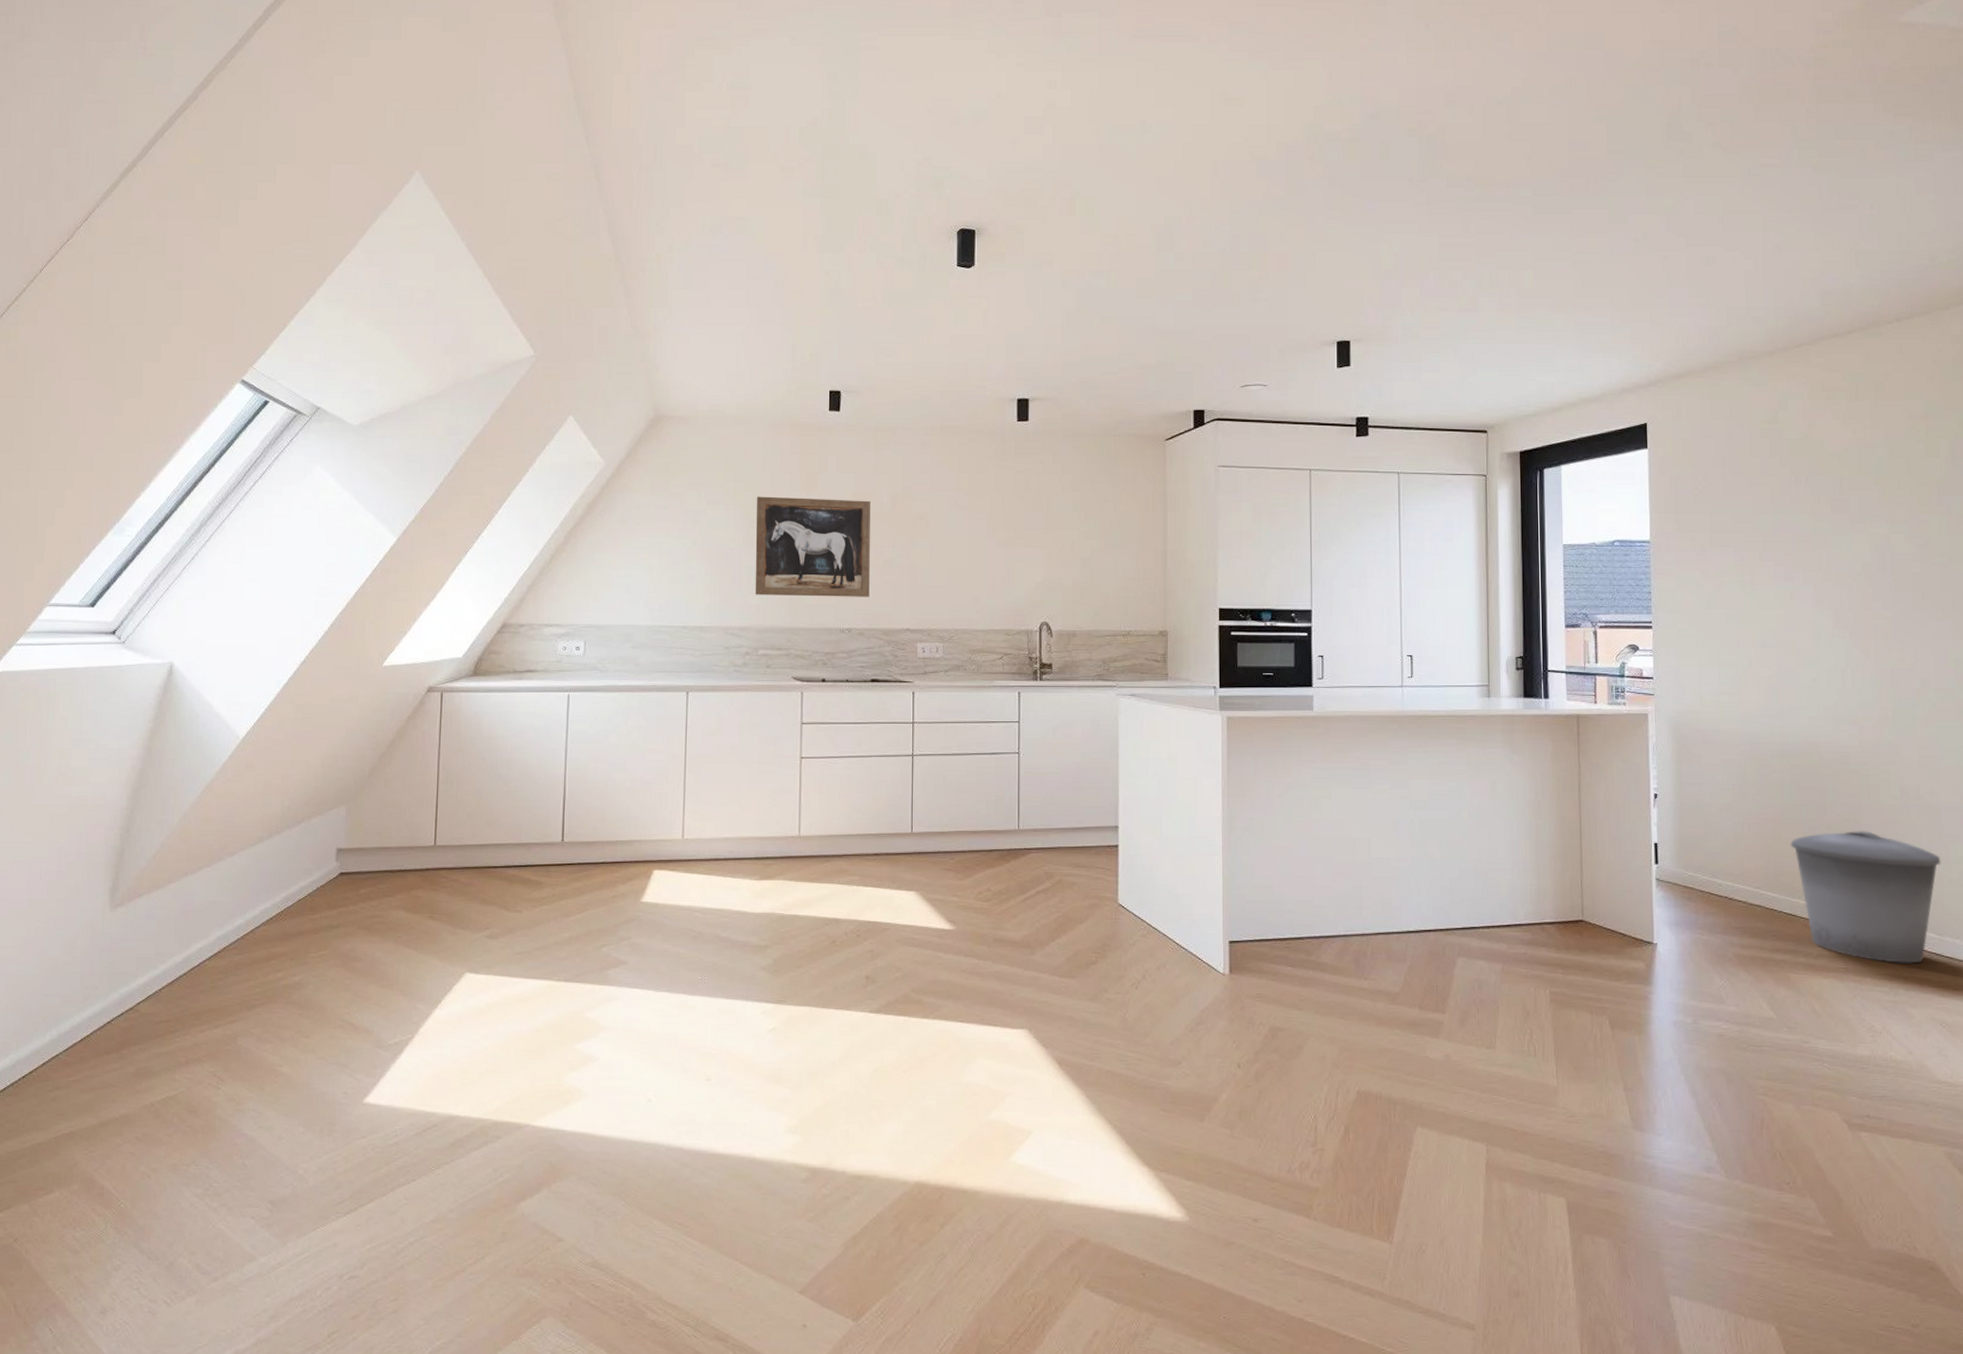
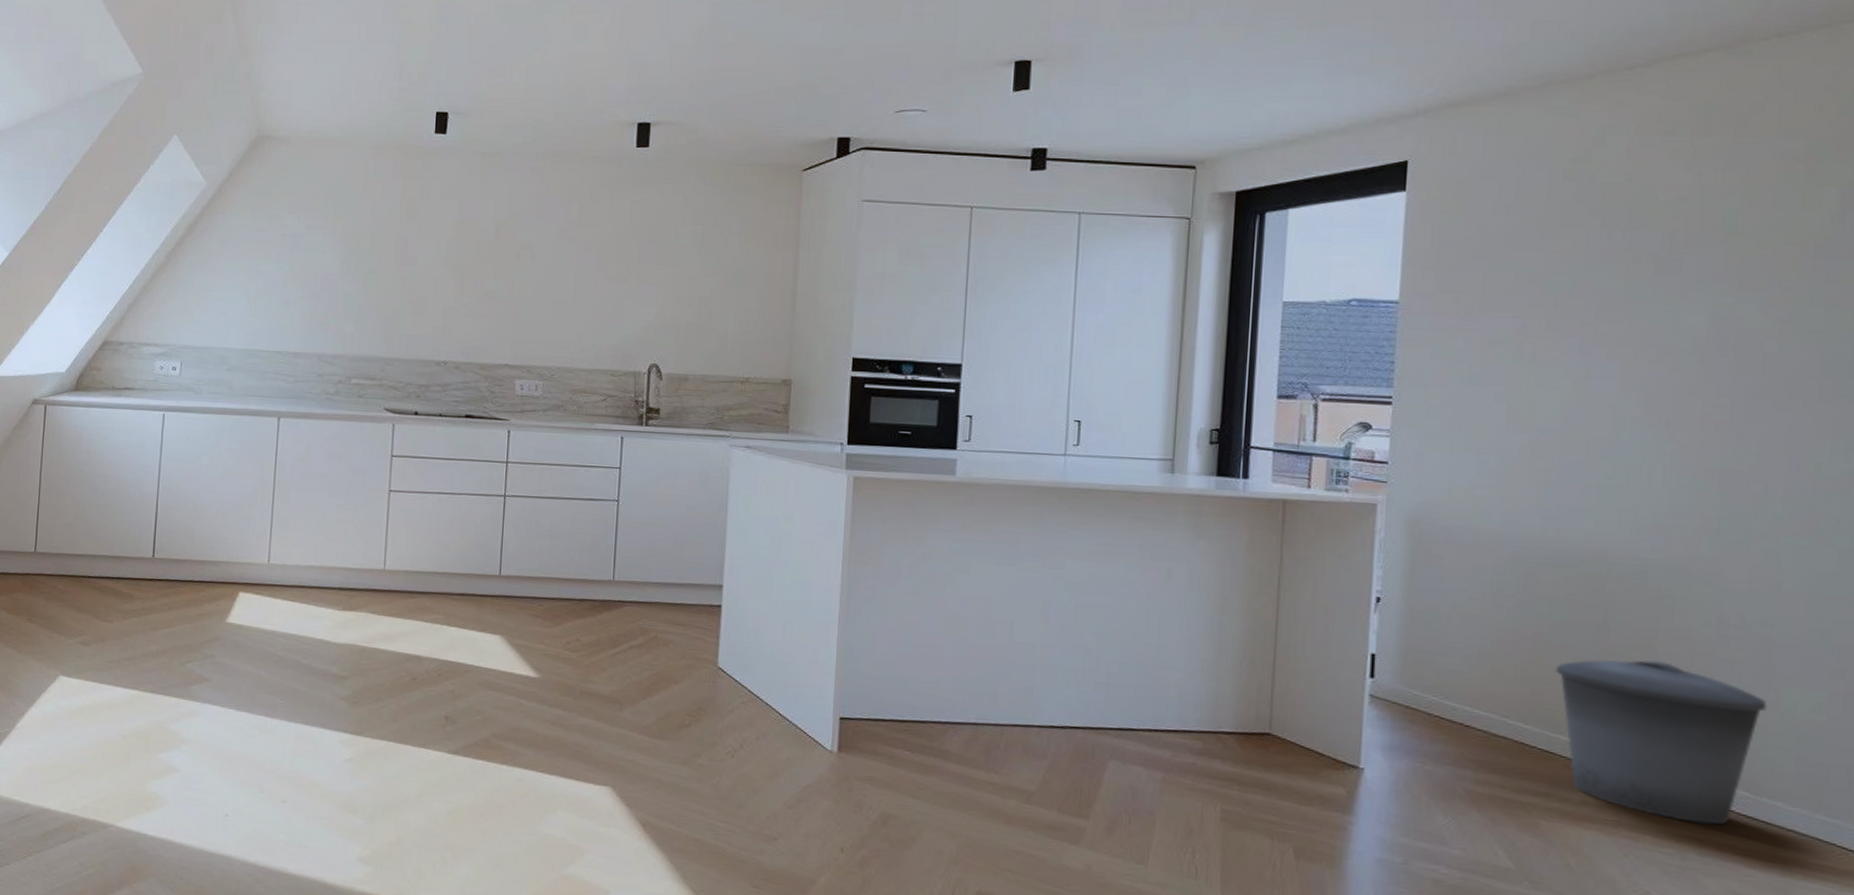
wall art: present [755,496,870,597] -> none [350,221,474,330]

